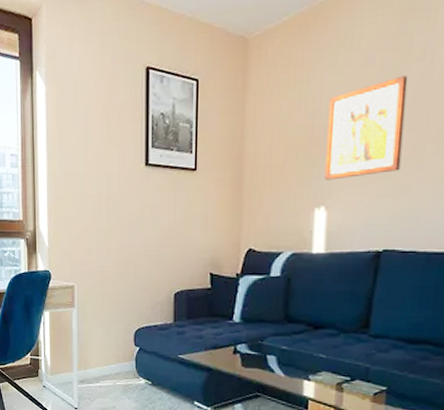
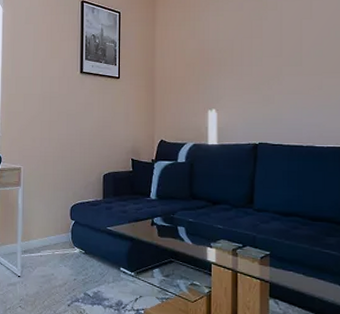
wall art: present [324,75,408,181] -> none [214,19,266,90]

